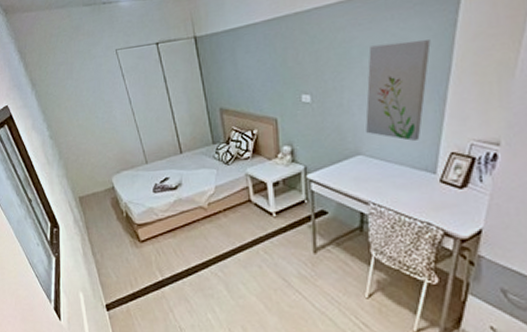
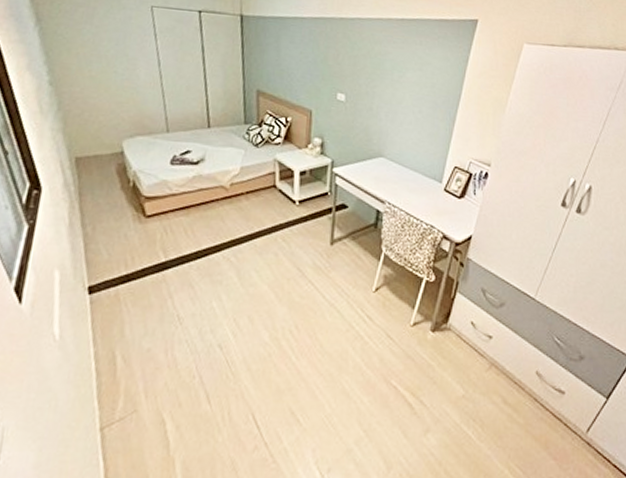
wall art: present [365,40,431,141] -> none [390,63,448,152]

